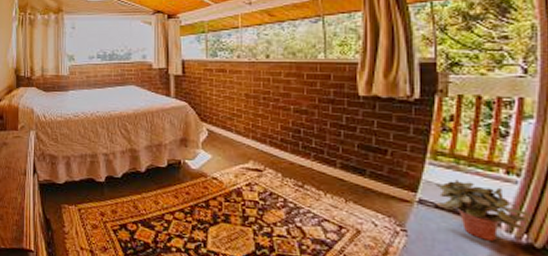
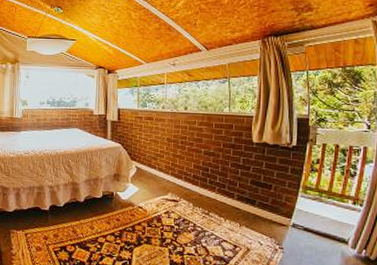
potted plant: present [435,179,528,241] -> none [305,208,367,255]

